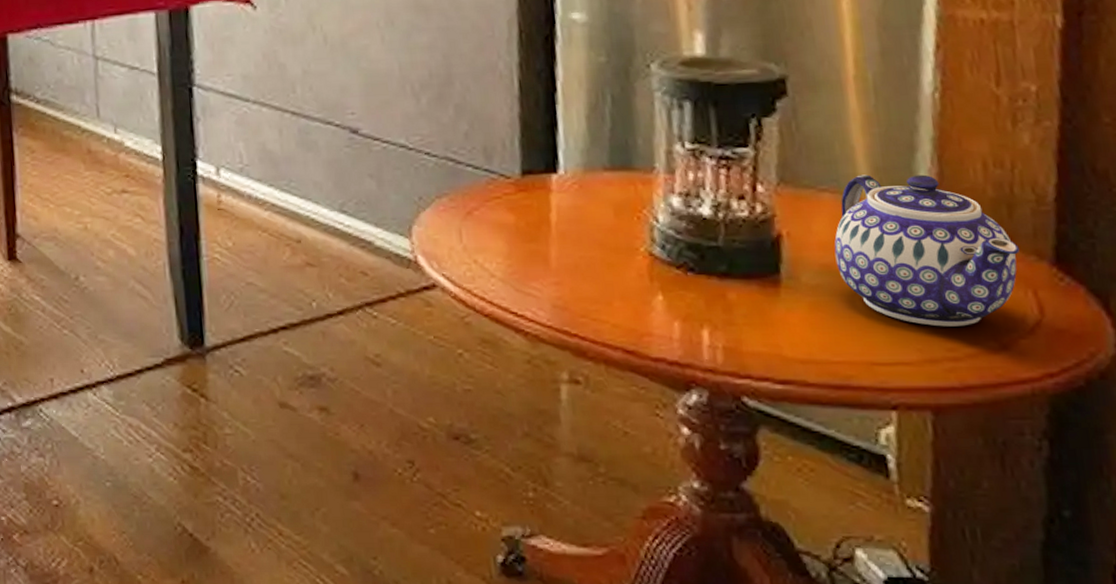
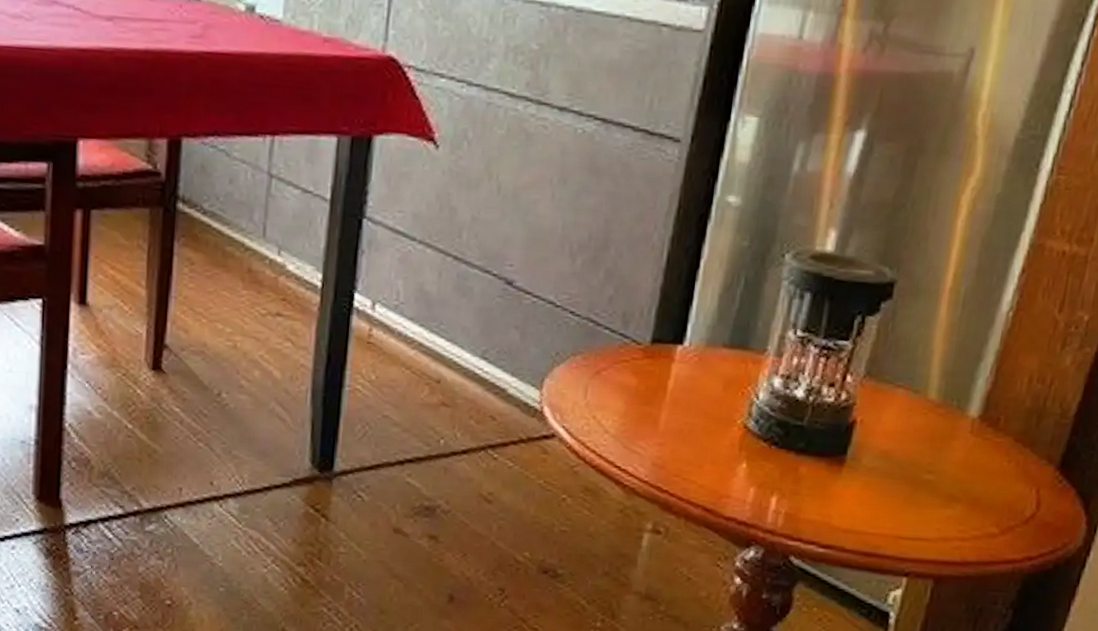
teapot: present [834,174,1019,327] -> none [893,376,1037,513]

